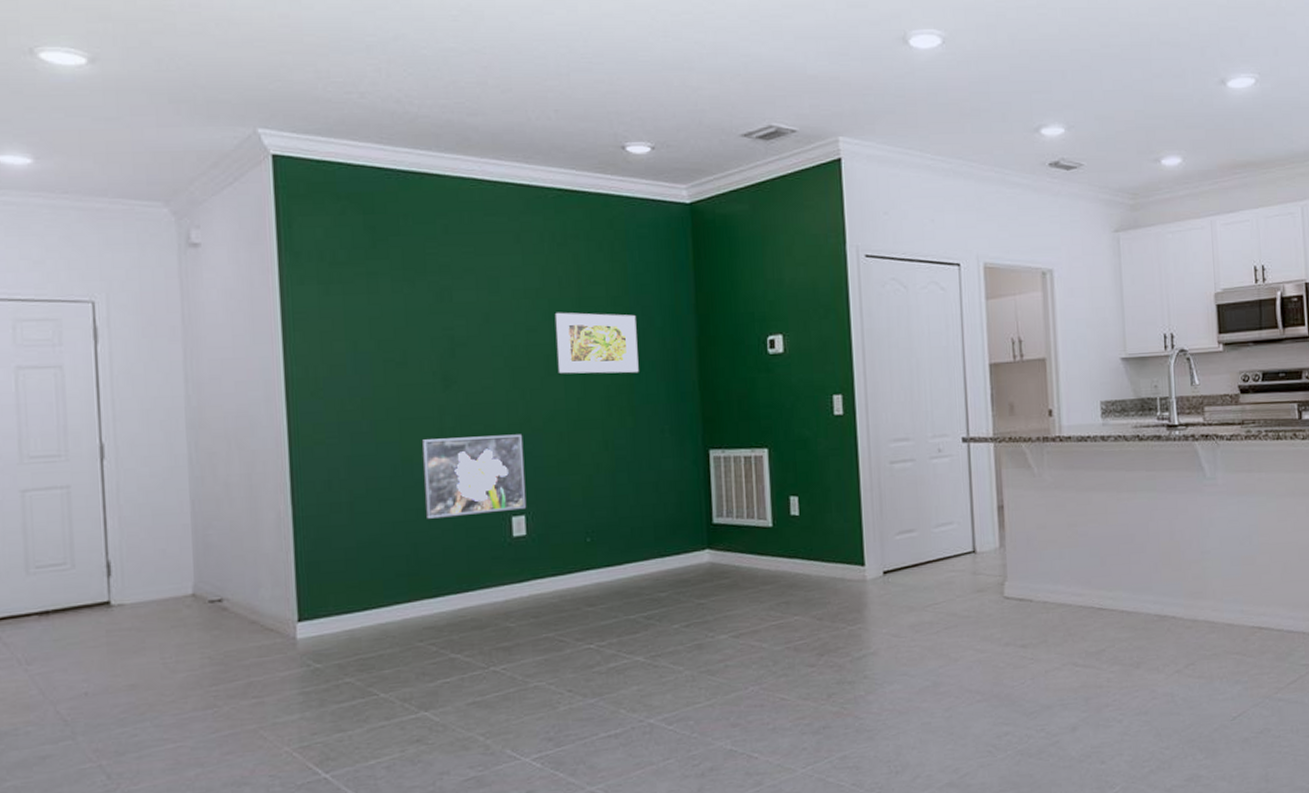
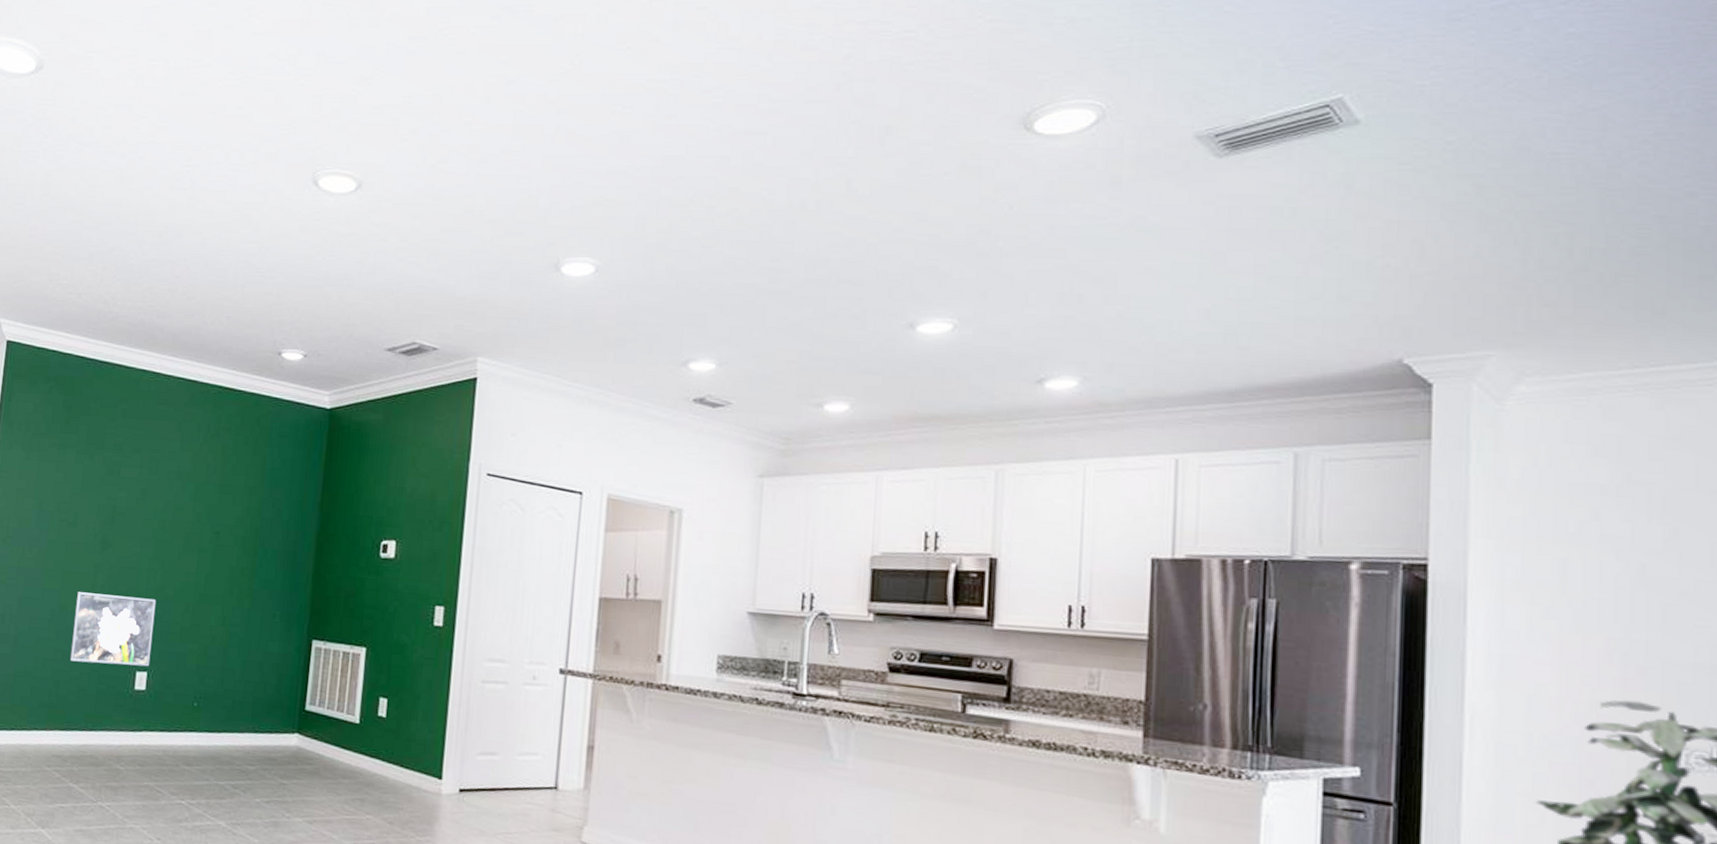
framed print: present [556,312,639,374] -> none [195,495,267,558]

